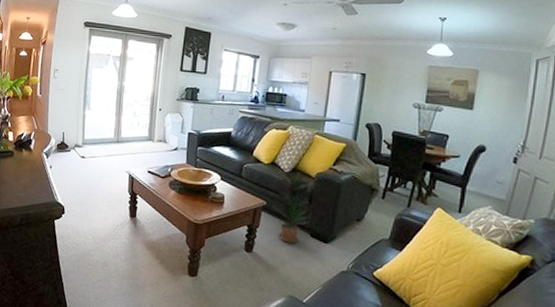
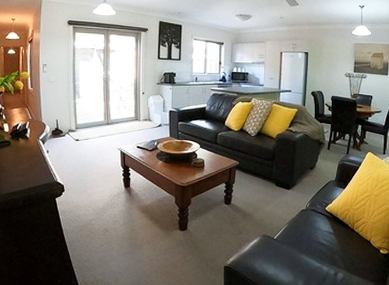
potted plant: present [269,171,314,244] -> none [242,135,276,193]

